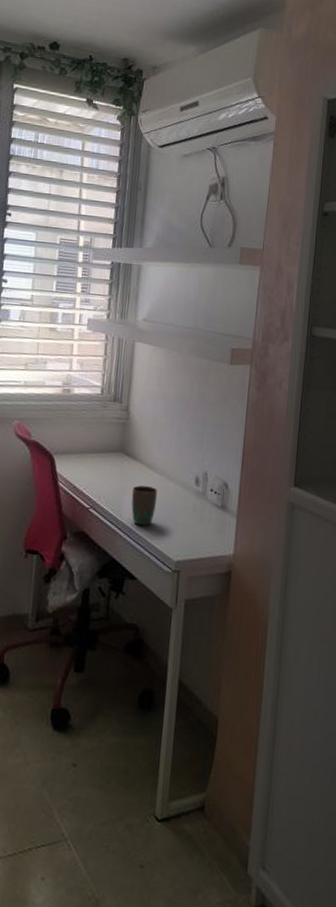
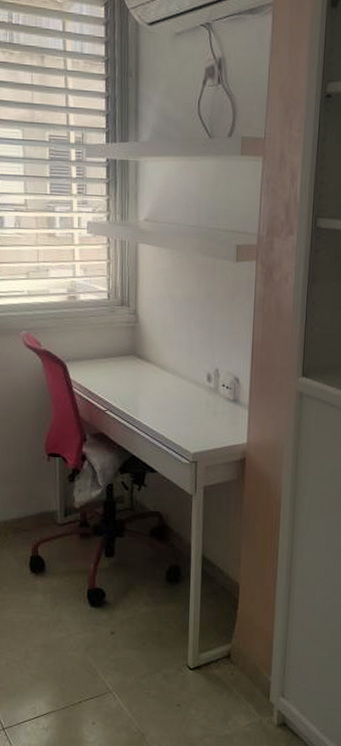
mug: present [131,485,158,526] -> none [146,386,172,424]

